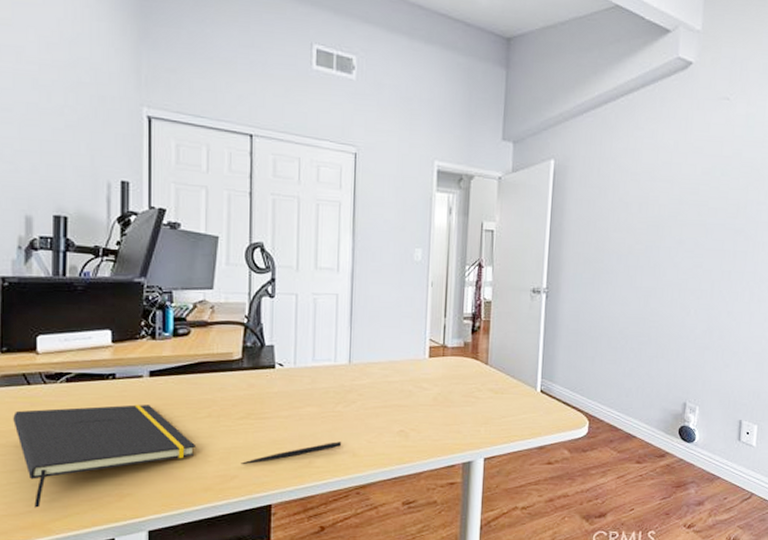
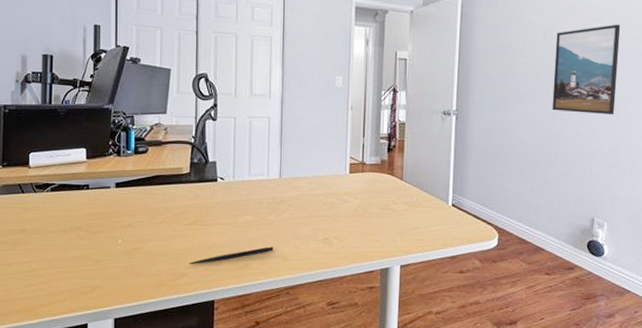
notepad: present [13,404,195,508] -> none [11,211,152,295]
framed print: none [646,198,717,295] -> present [551,24,621,115]

